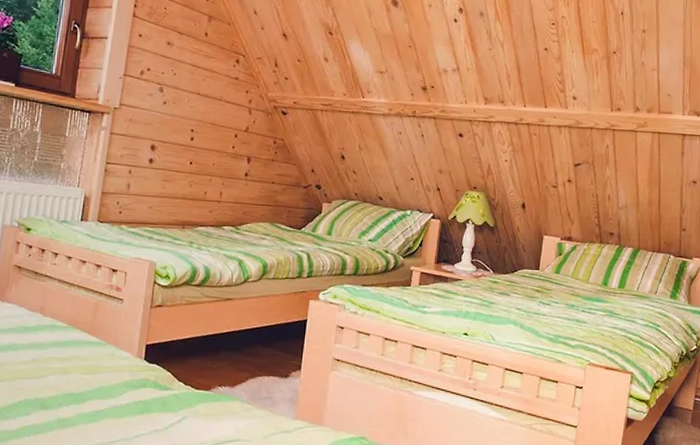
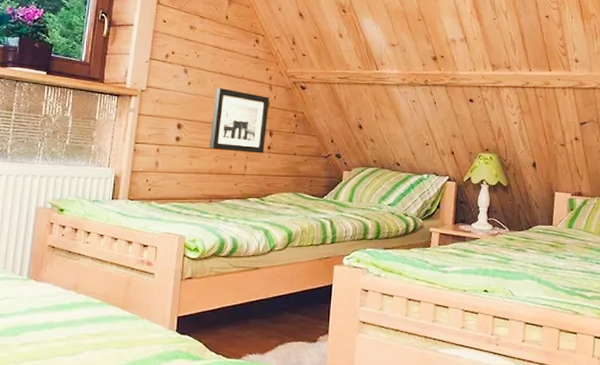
wall art: none [183,108,249,181] -> present [208,87,270,154]

